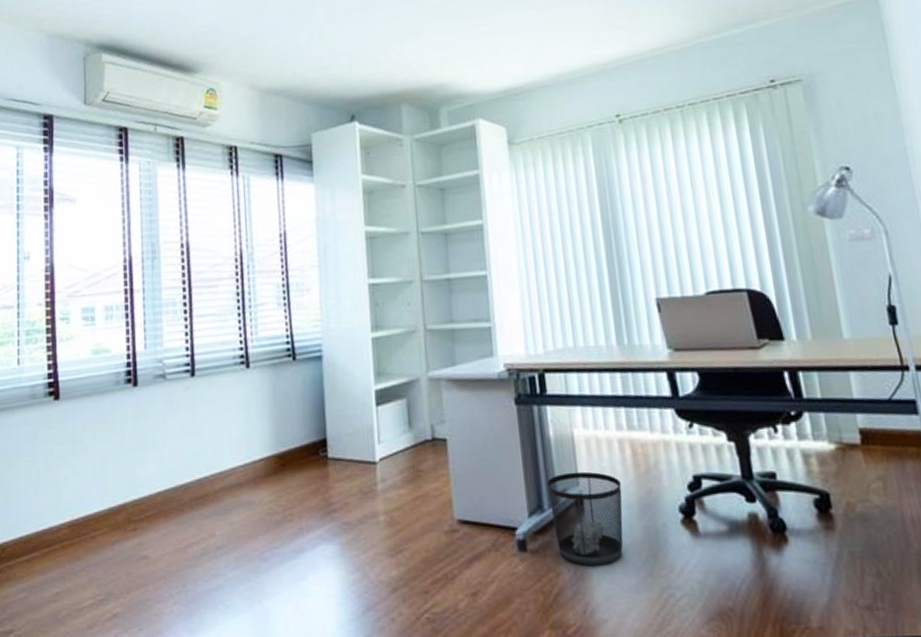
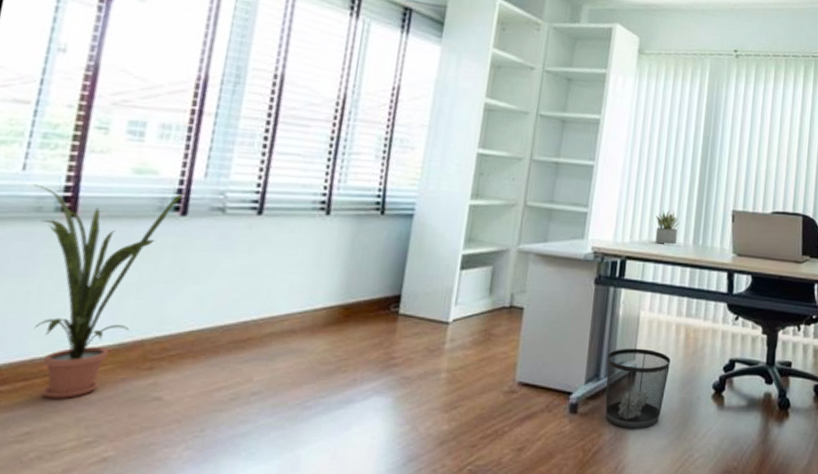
house plant: none [26,364,134,562] -> present [32,184,187,398]
succulent plant: none [567,310,597,350] -> present [655,210,679,245]

